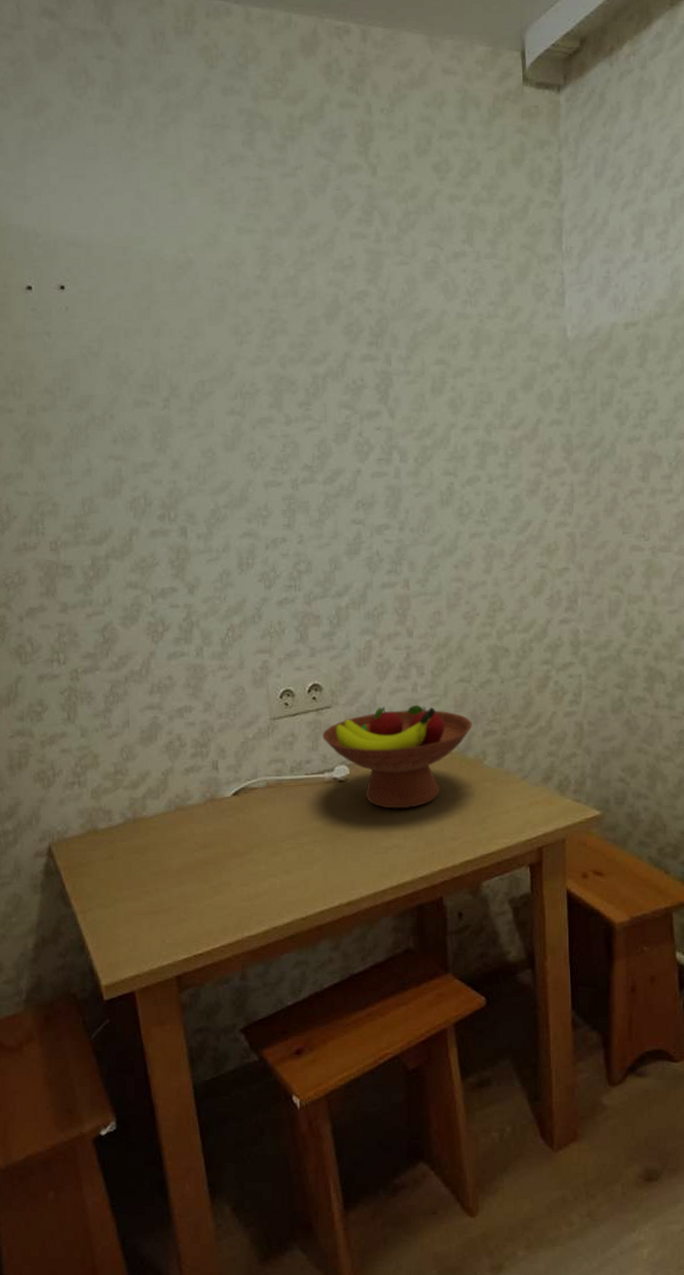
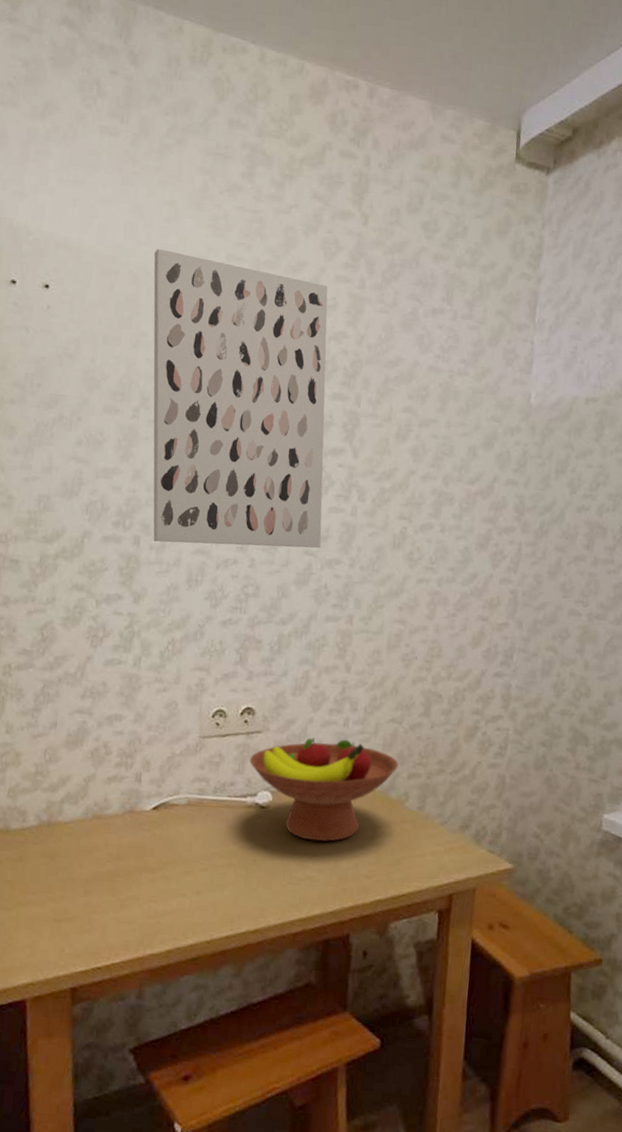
wall art: none [163,232,367,530] -> present [153,248,328,548]

